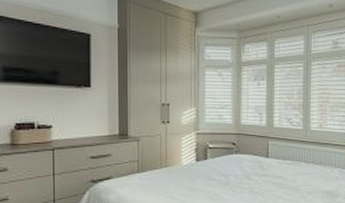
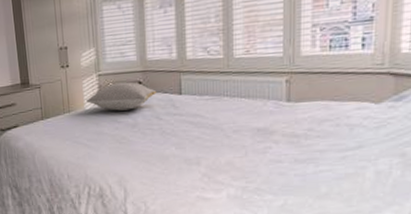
pillow: none [184,142,248,169] -> present [86,82,157,111]

